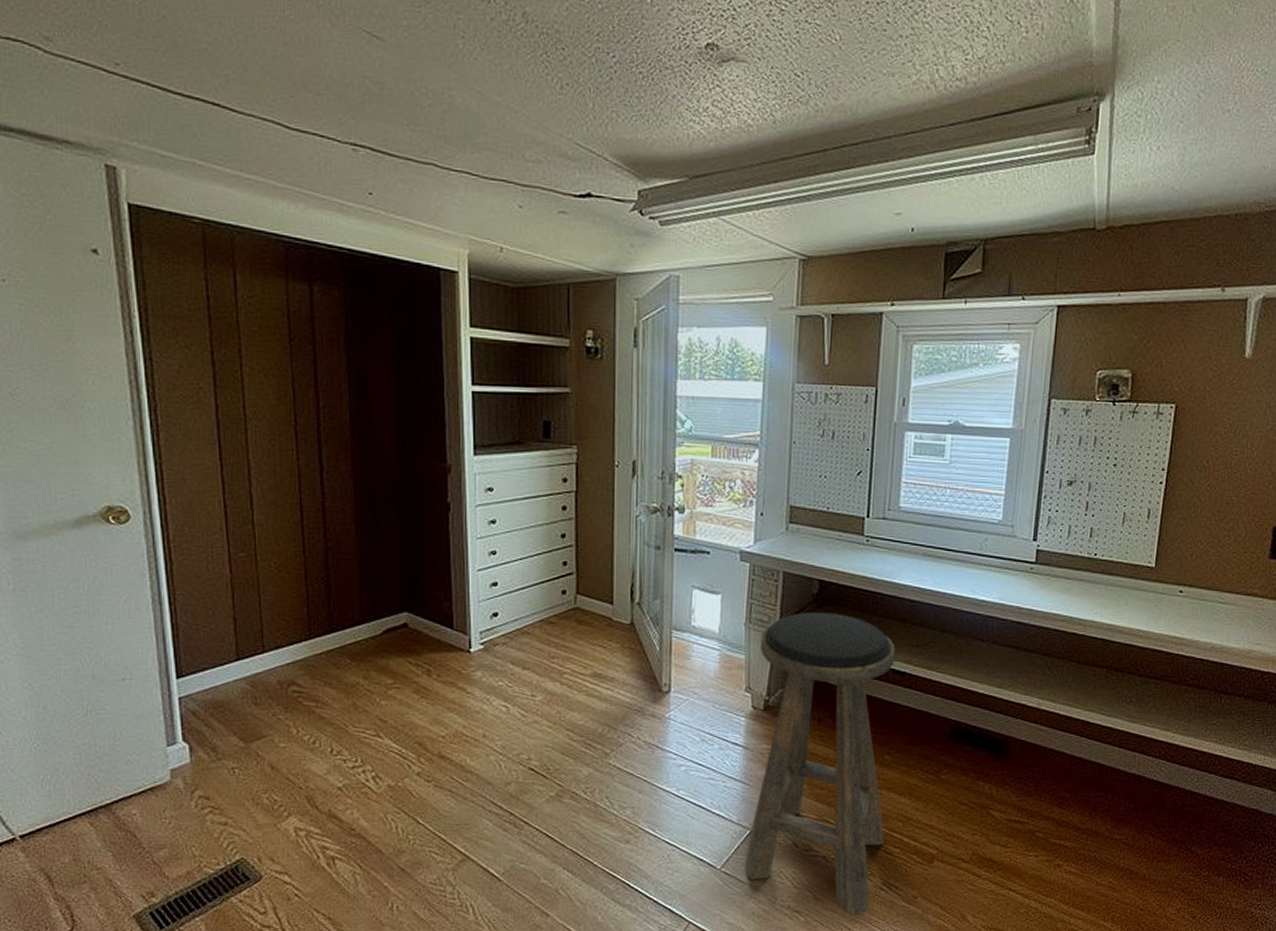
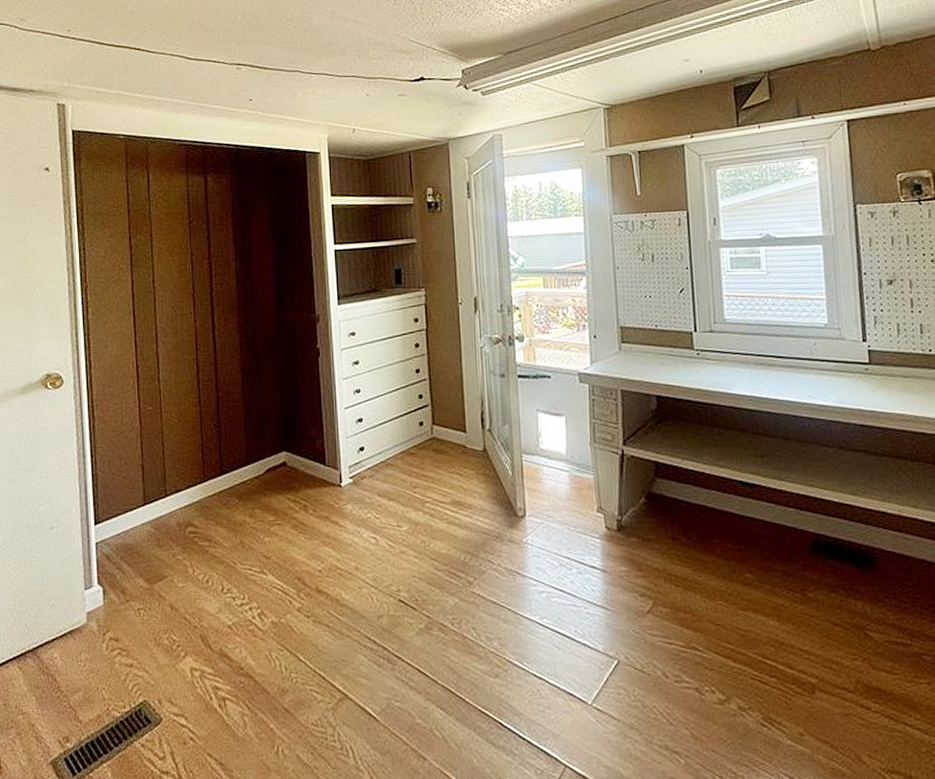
stool: present [745,611,896,917] -> none [606,427,758,759]

